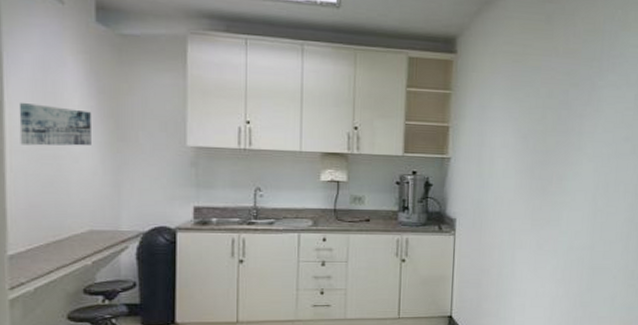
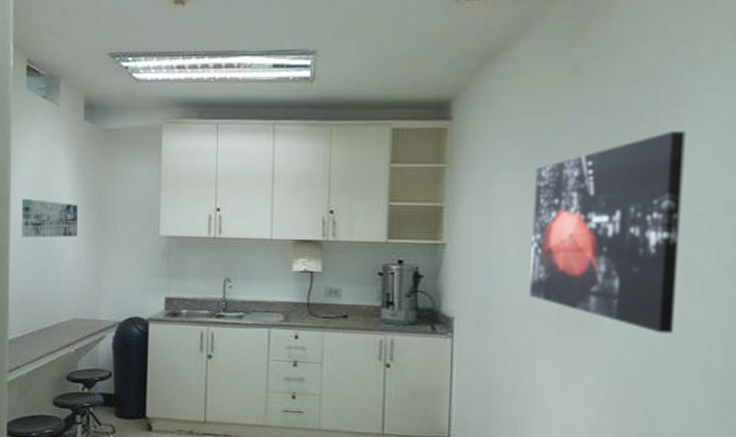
wall art: none [512,75,619,226] -> present [529,130,686,334]

